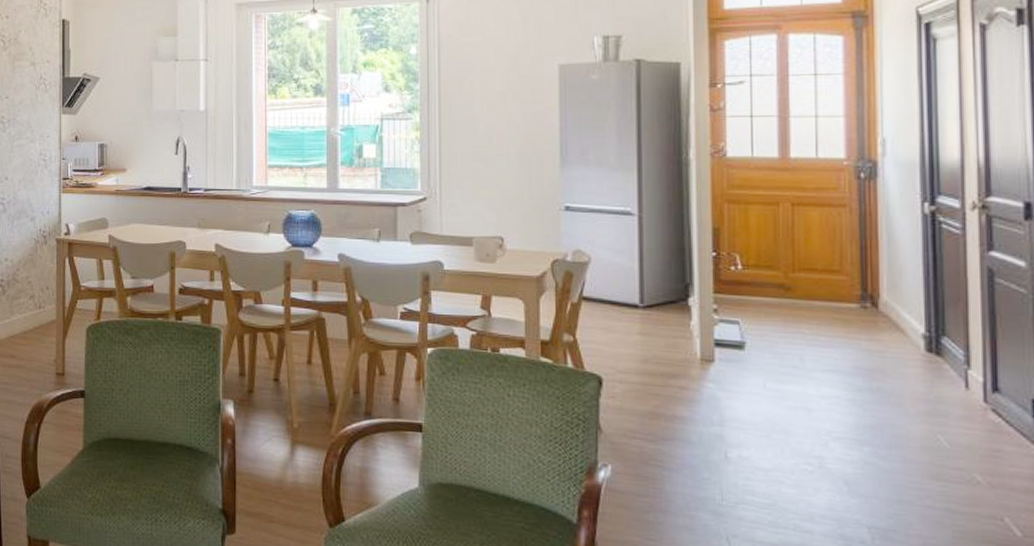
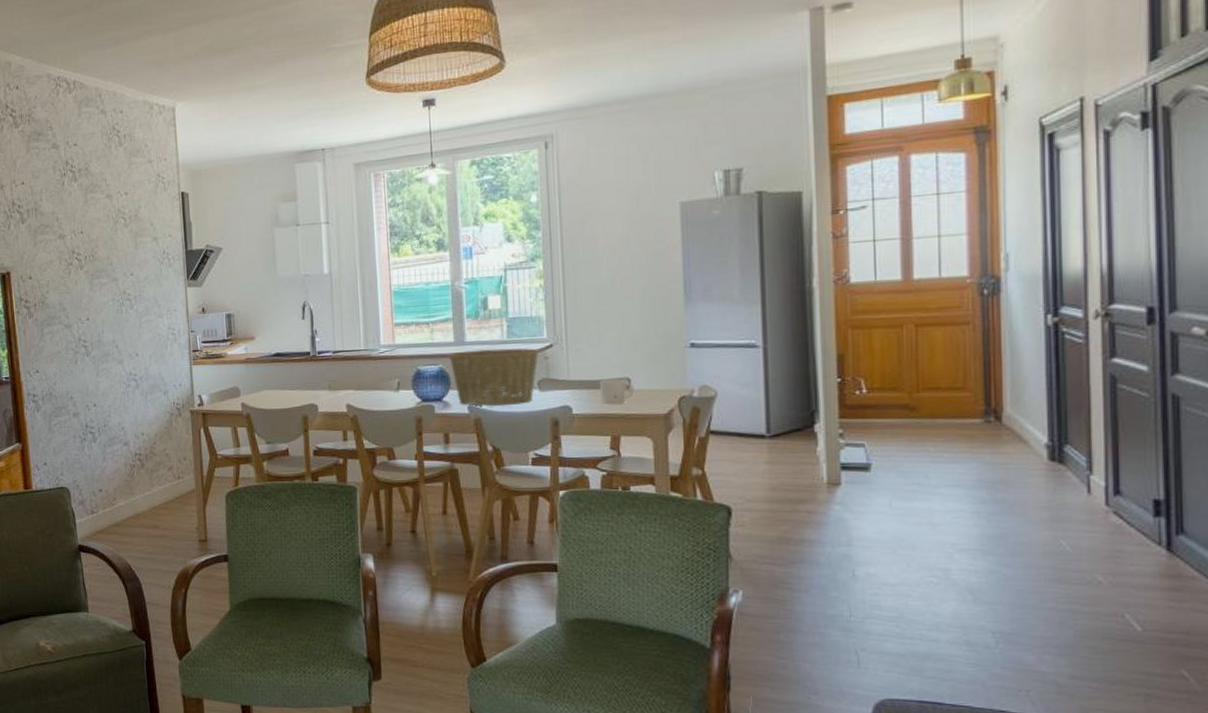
basket: none [321,198,412,256] -> present [449,348,539,406]

